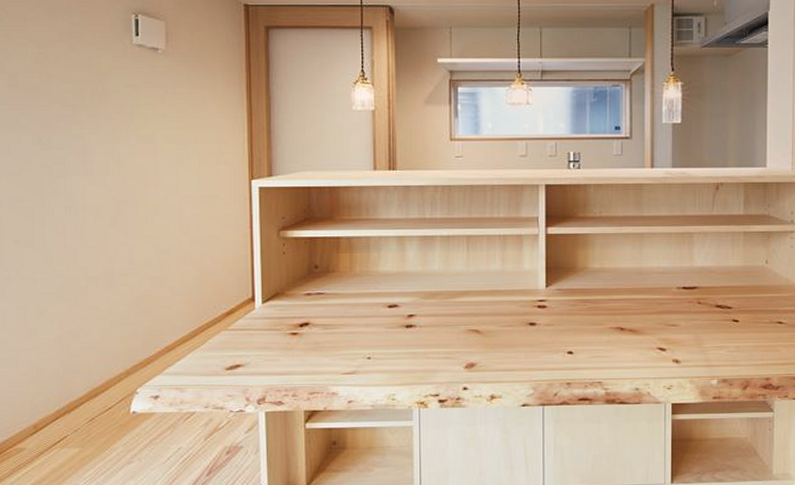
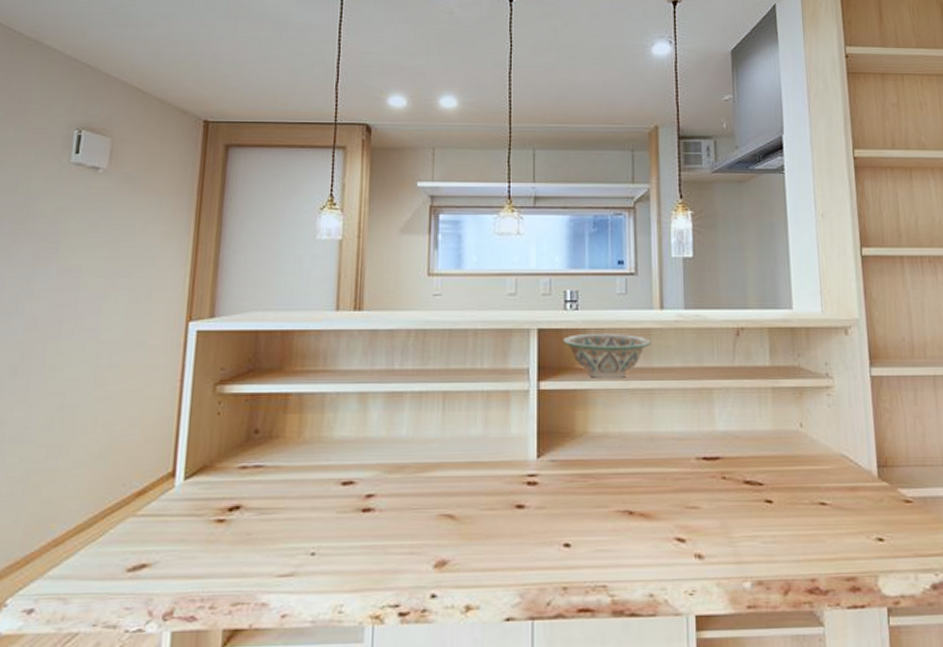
decorative bowl: none [567,188,642,226] -> present [563,333,651,380]

